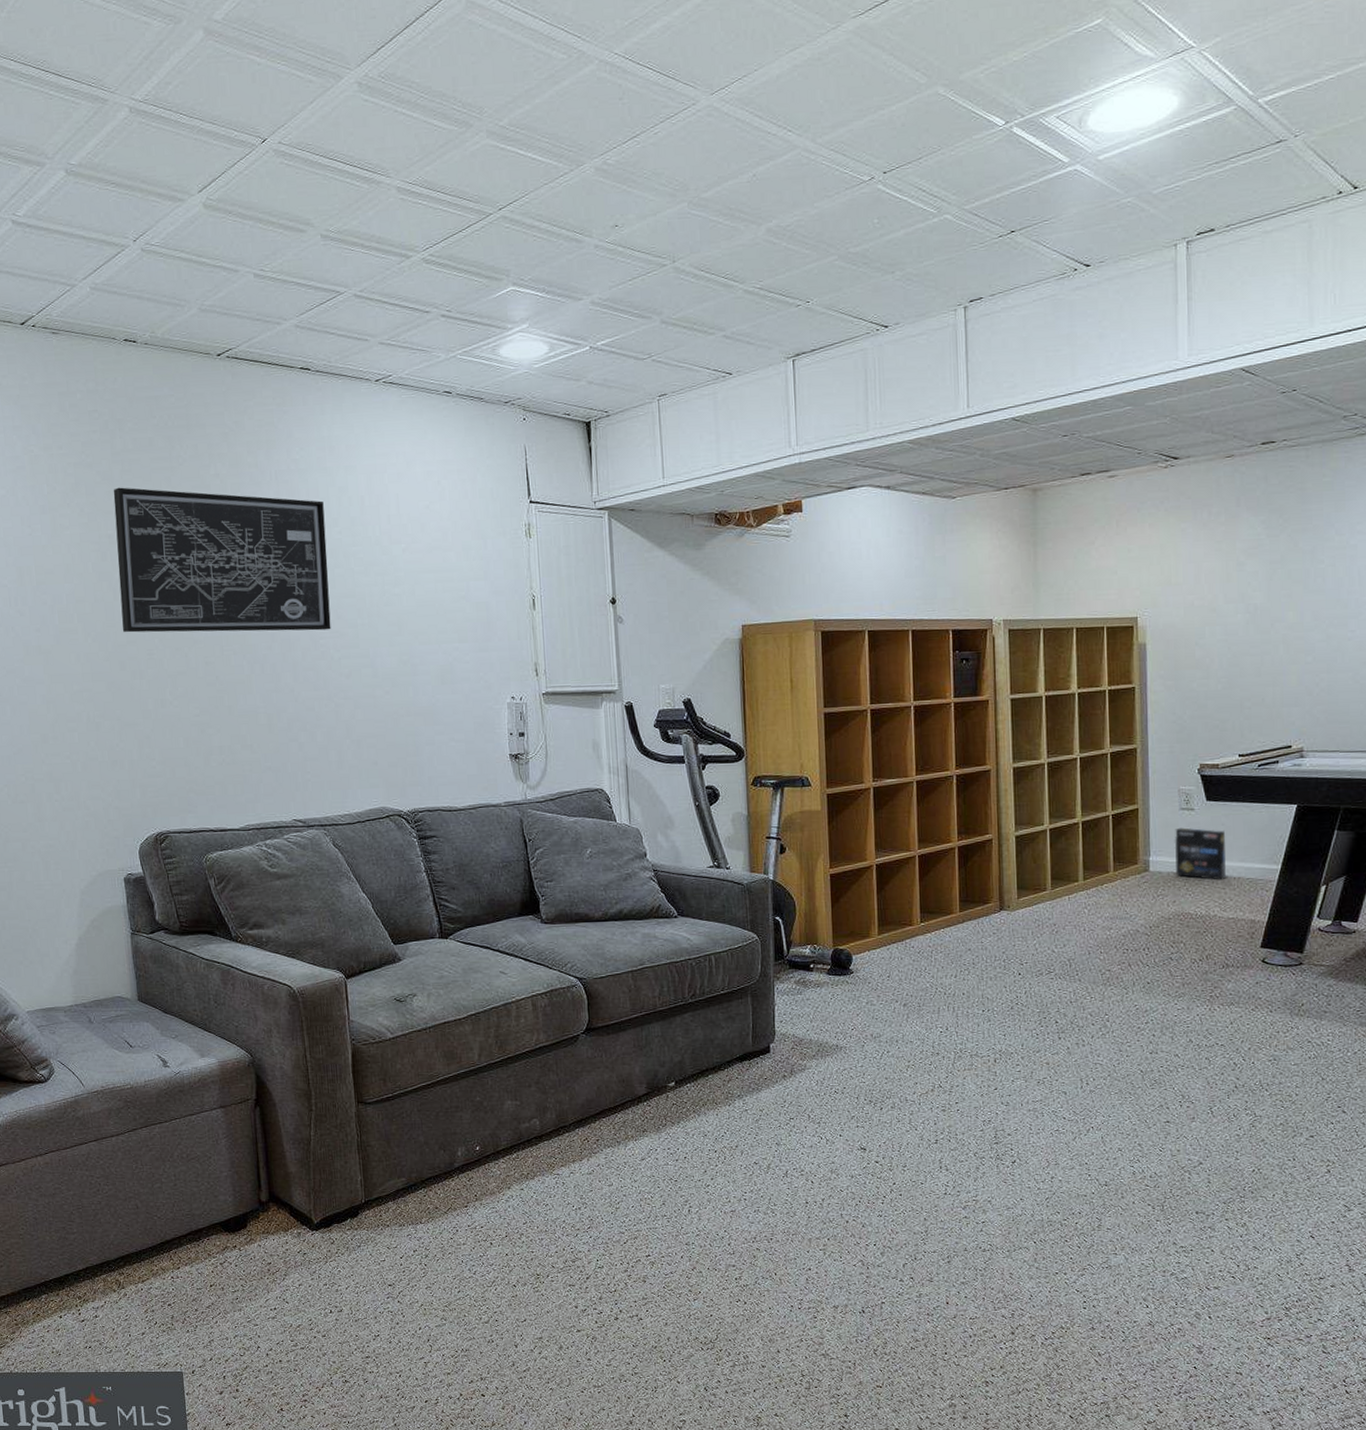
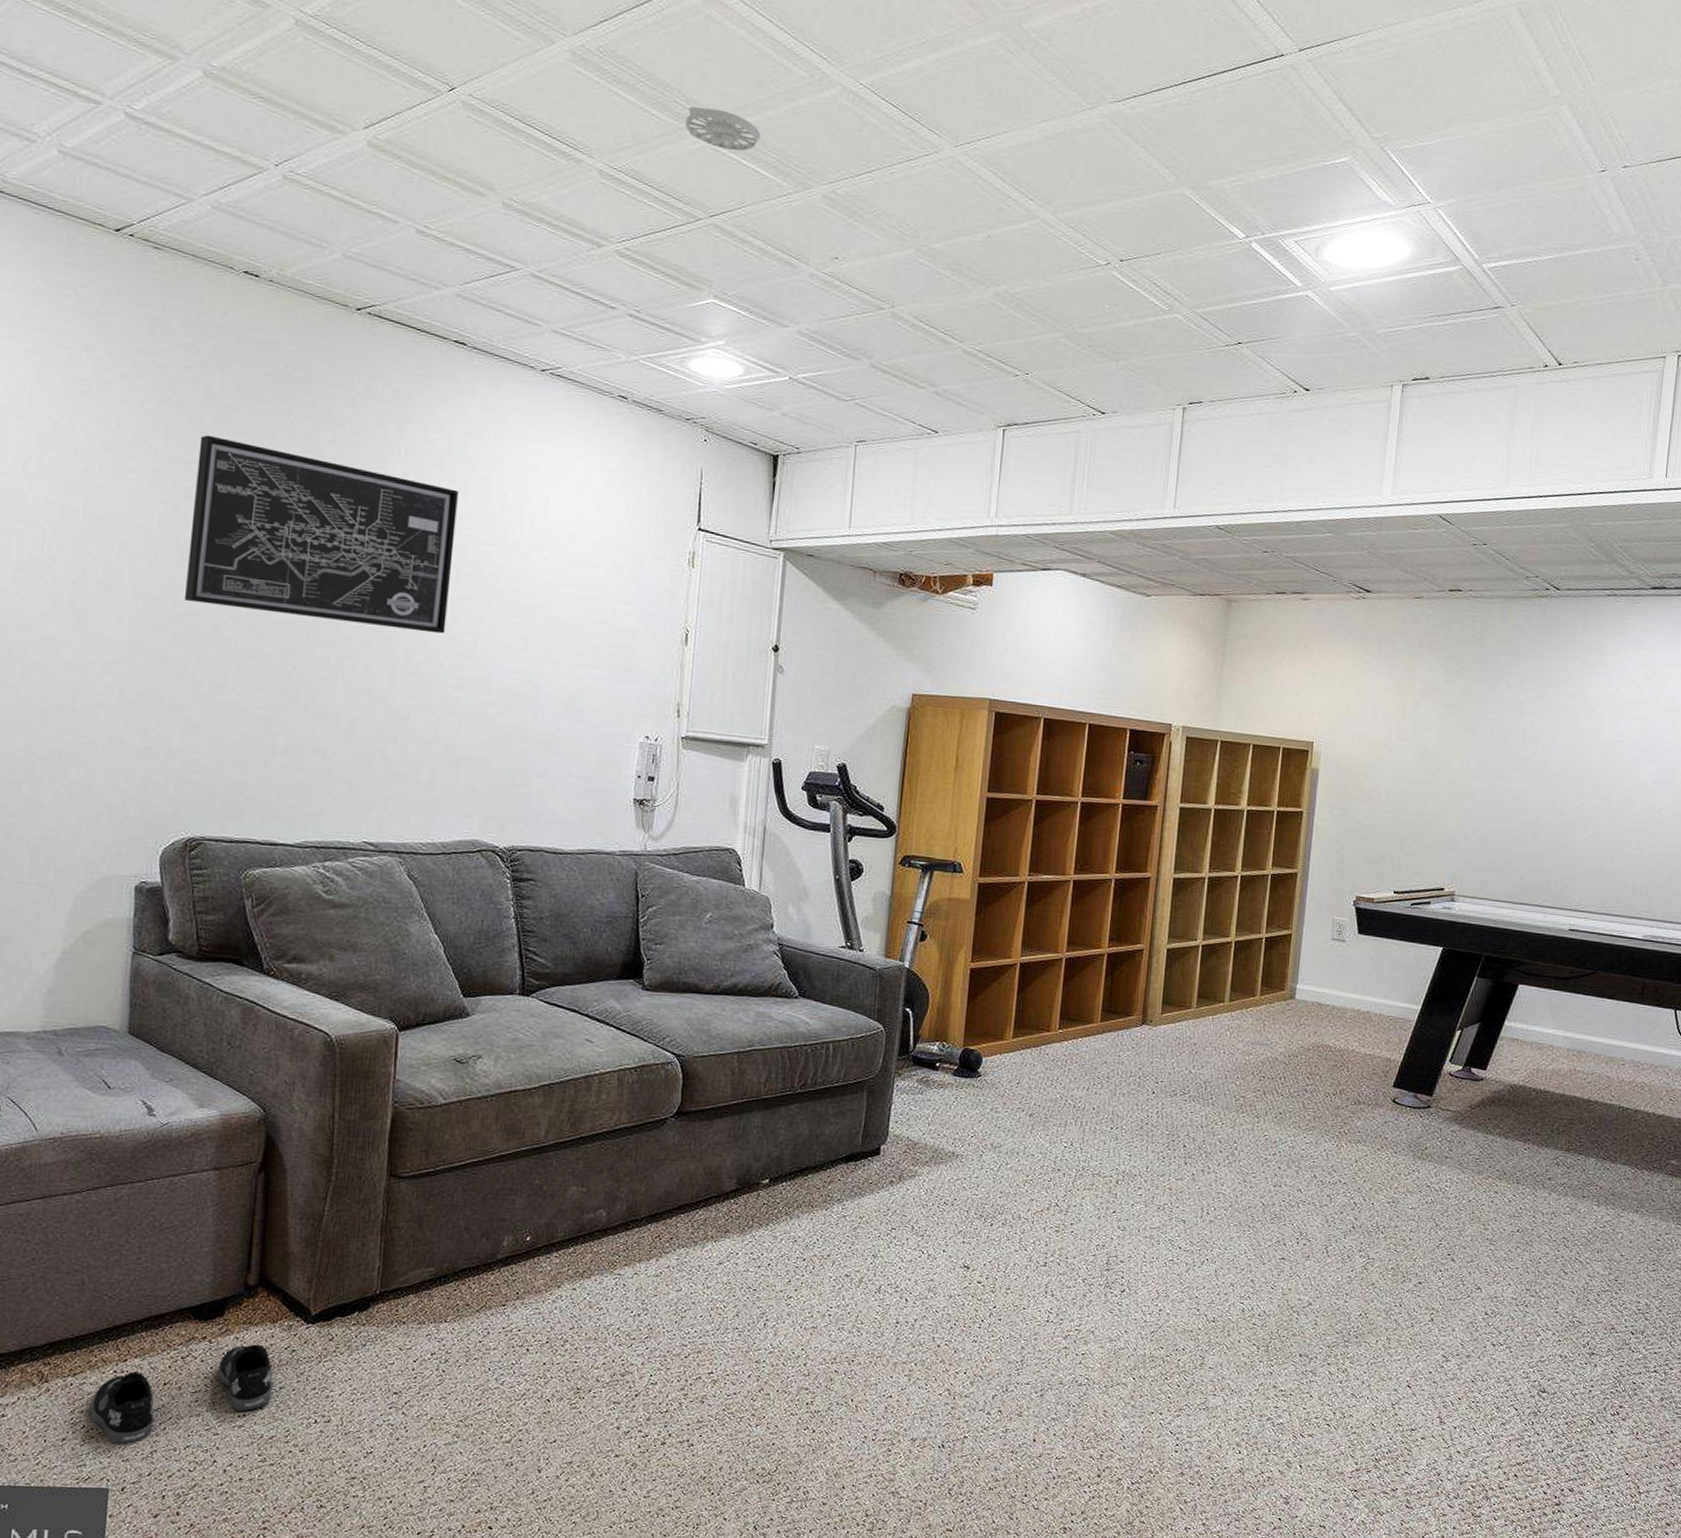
shoe: none [157,1250,294,1337] -> present [88,1344,273,1445]
smoke detector: none [465,107,533,145] -> present [685,106,762,151]
box: present [1174,827,1226,880] -> none [1321,958,1372,1015]

